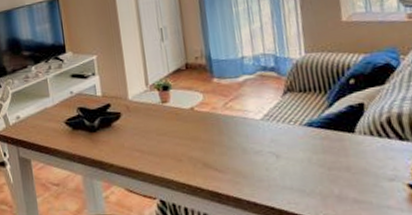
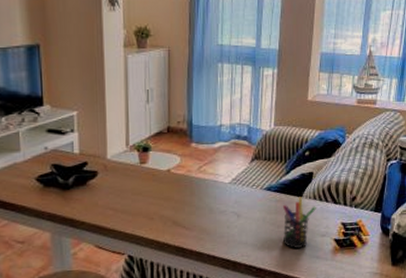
pen holder: none [330,133,376,197] -> present [282,197,316,250]

